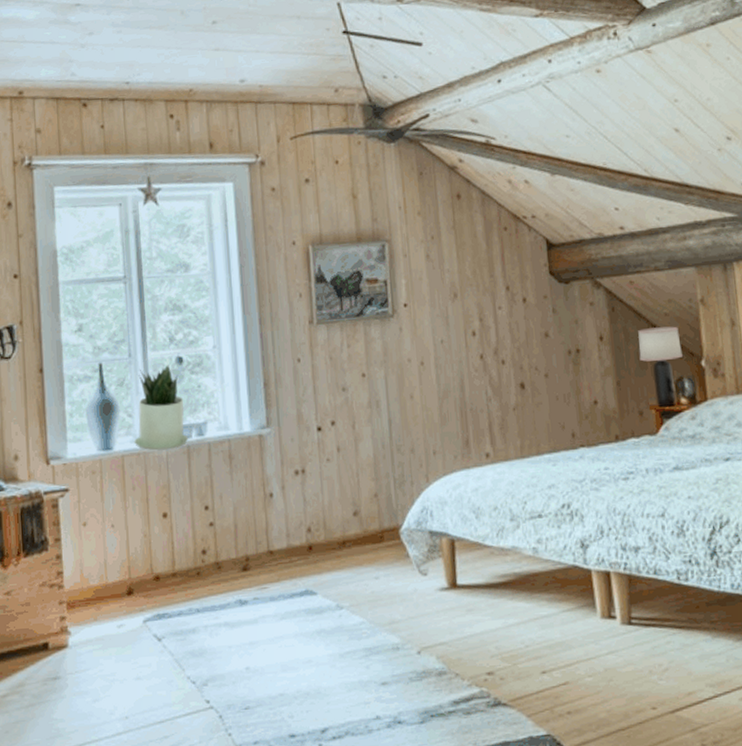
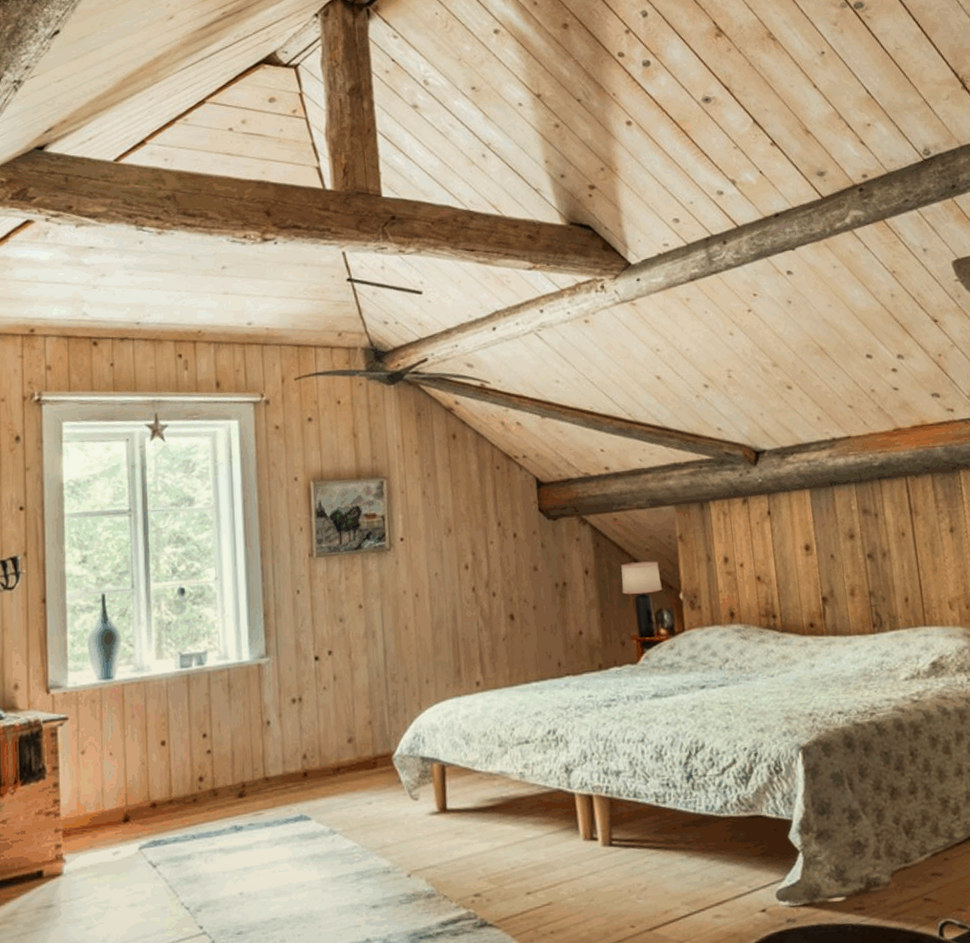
planter: present [134,365,189,451] -> none [135,596,189,680]

